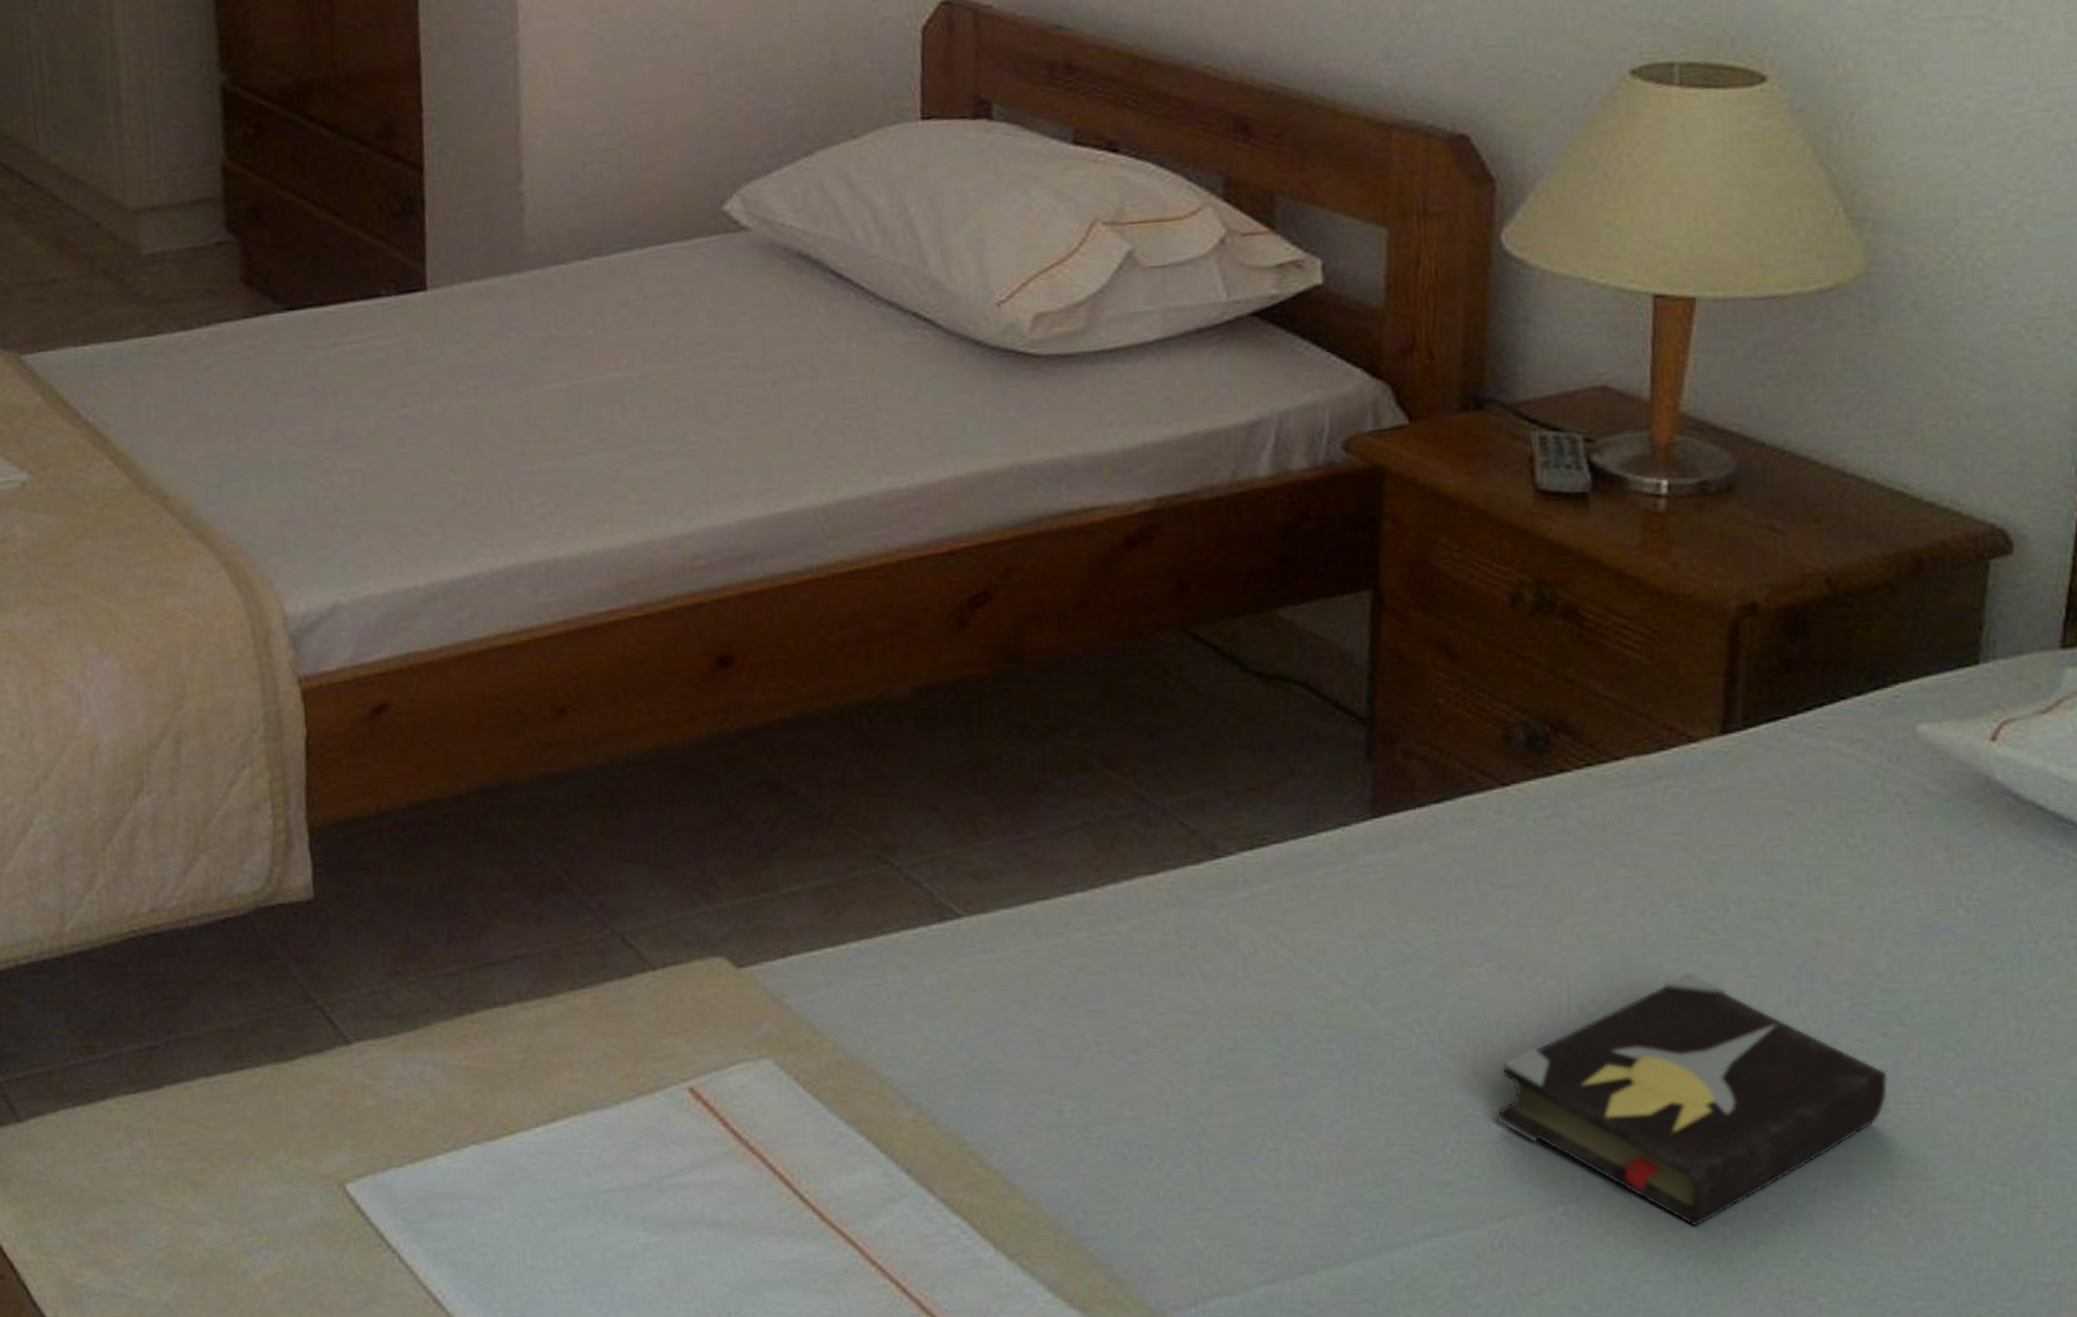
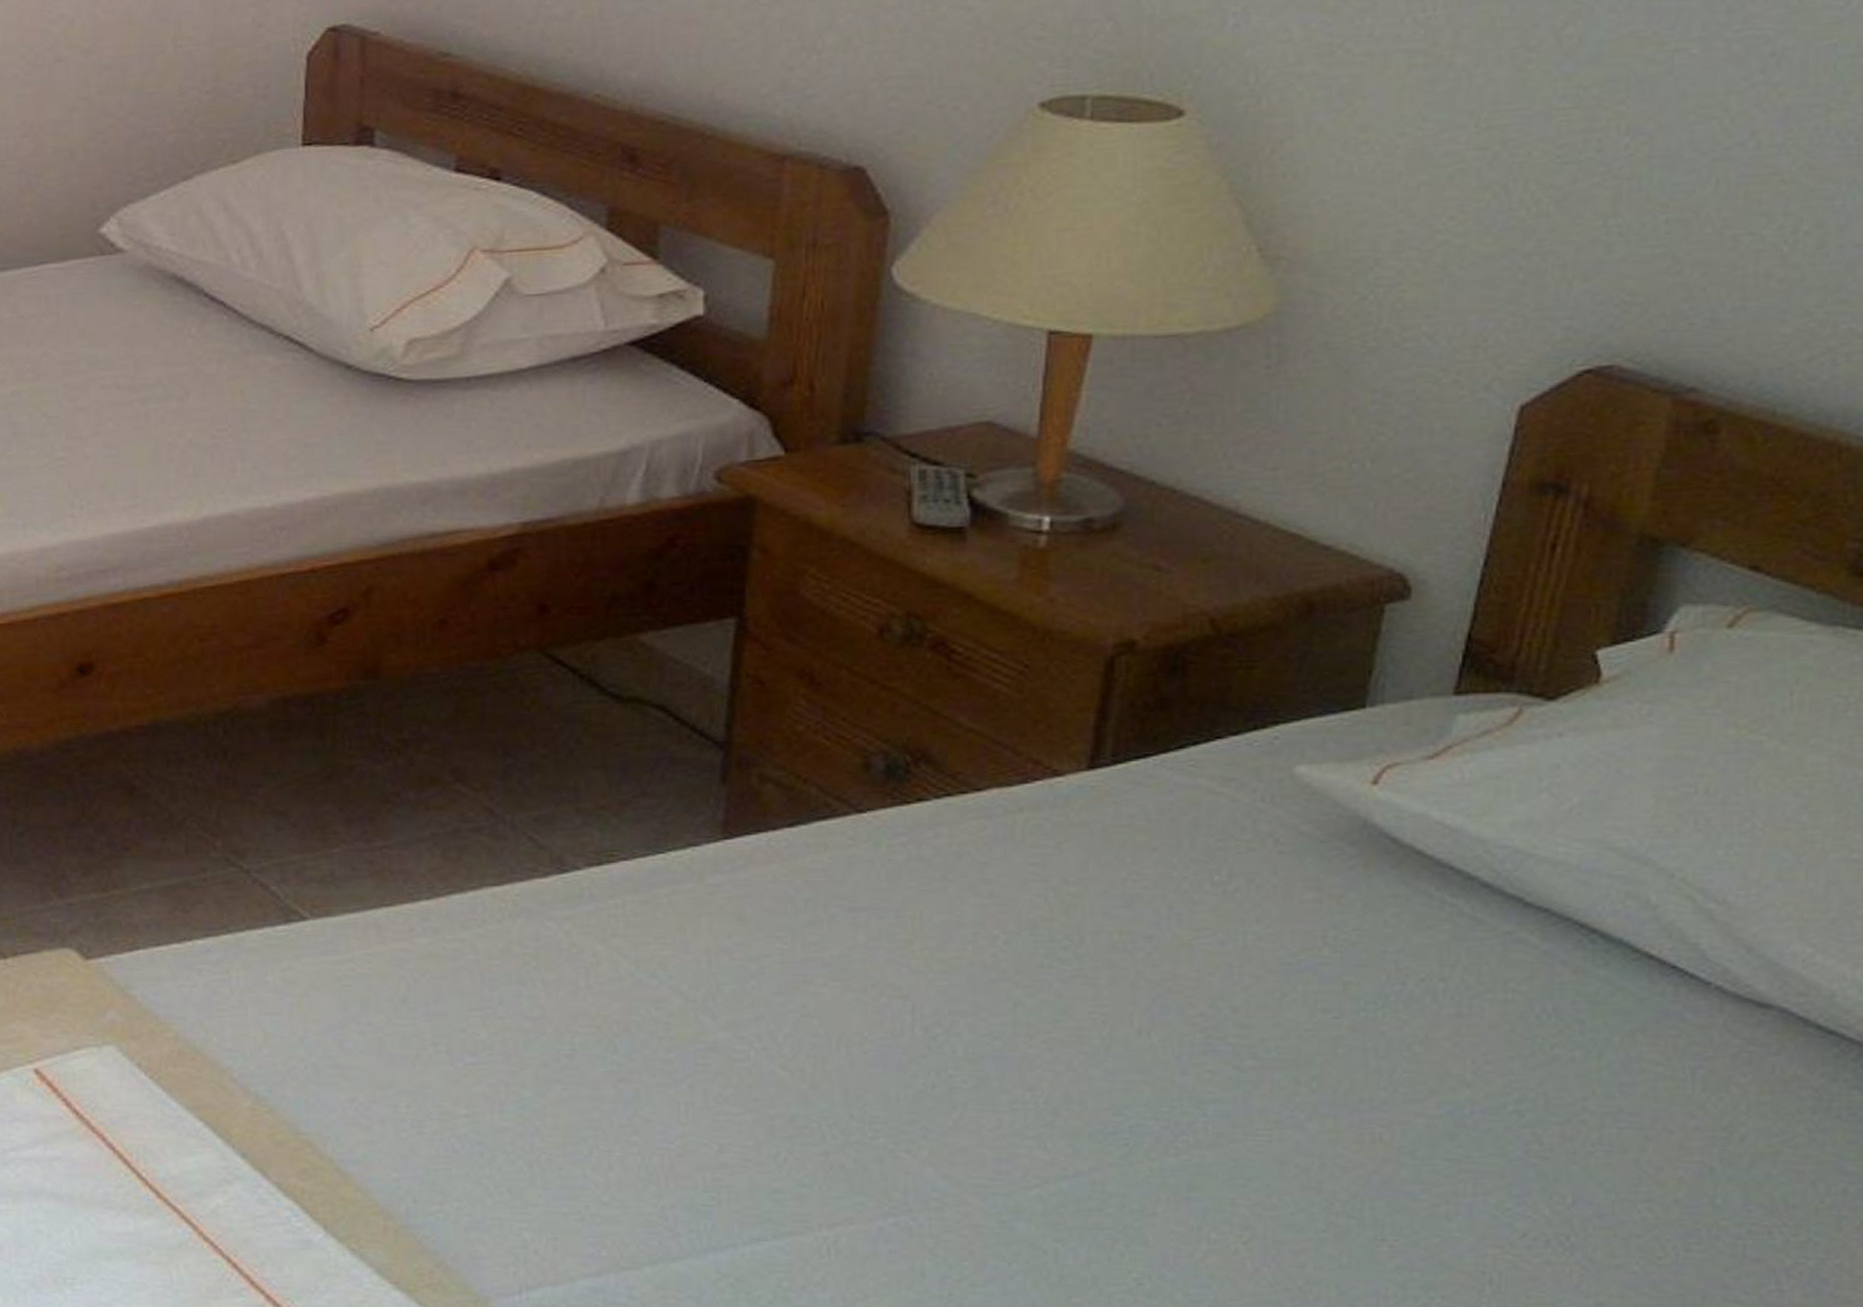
hardback book: present [1497,971,1888,1227] -> none [833,998,1237,1243]

